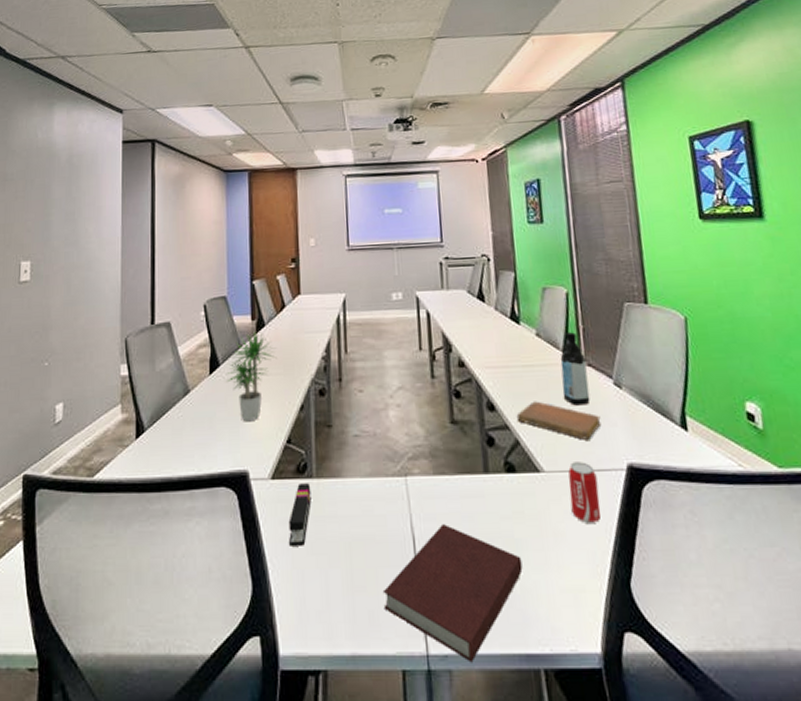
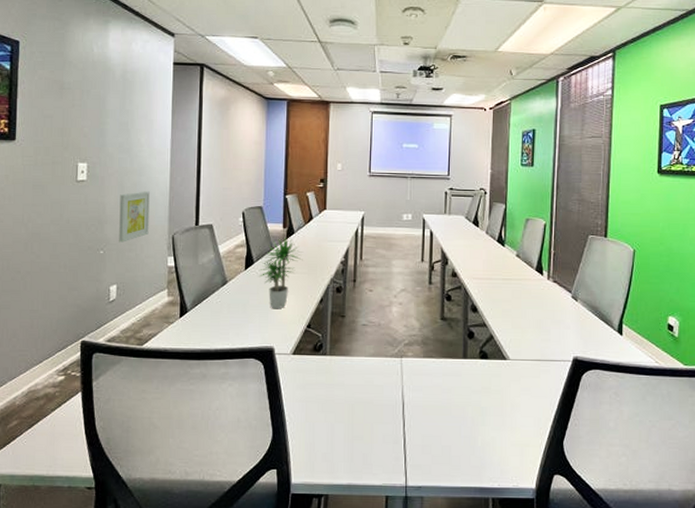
wall art: none [65,288,99,351] -> present [119,191,150,243]
stapler: present [288,483,312,546] -> none [304,359,324,405]
notebook: present [382,524,523,663] -> none [375,394,485,492]
notebook: present [516,401,601,440] -> none [493,306,558,338]
water bottle: present [560,332,591,406] -> none [531,255,554,312]
beverage can: present [568,462,601,523] -> none [527,353,549,398]

